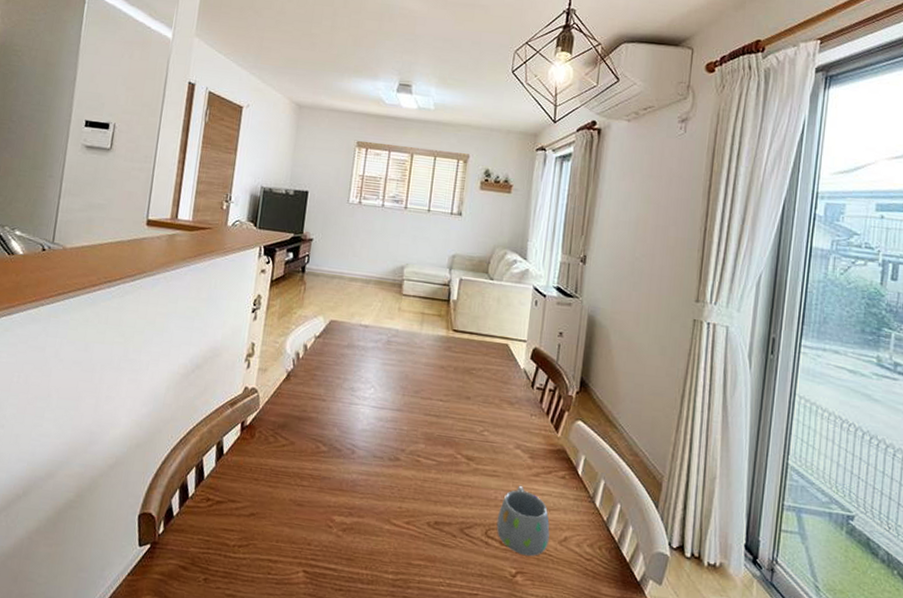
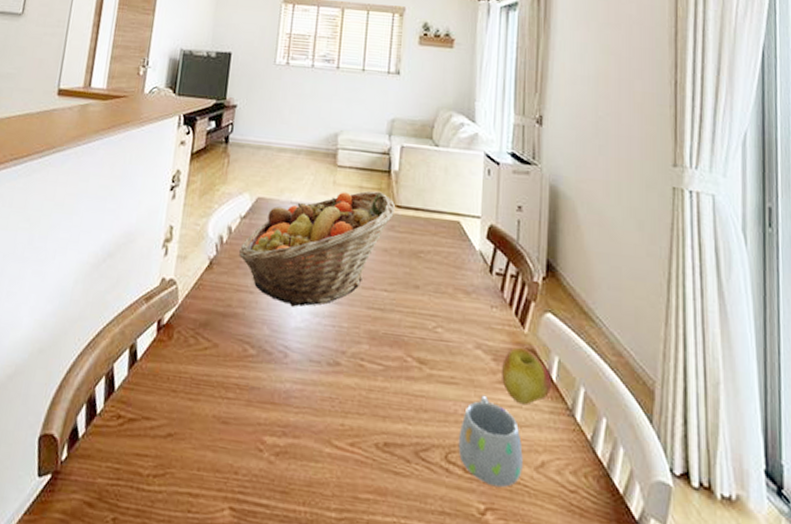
fruit basket: none [313,317,453,413] -> present [238,191,396,307]
apple: none [536,447,577,494] -> present [502,347,551,405]

